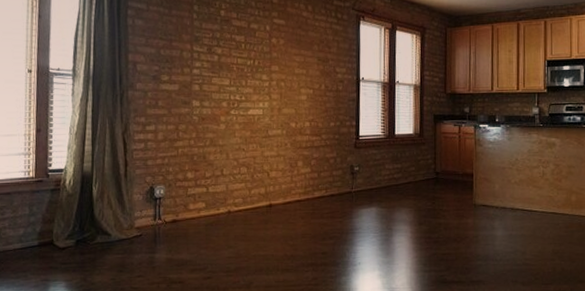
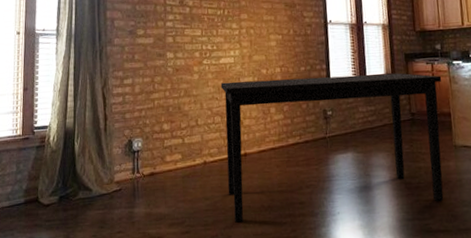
dining table: none [248,133,468,270] -> present [220,73,444,223]

